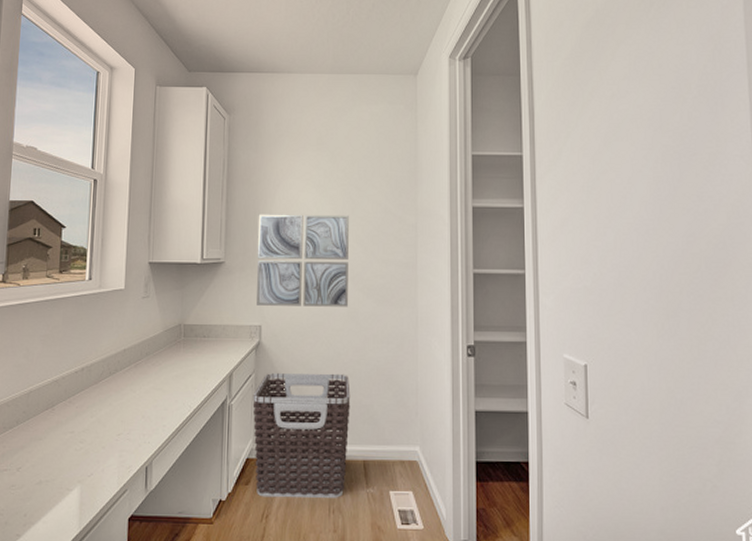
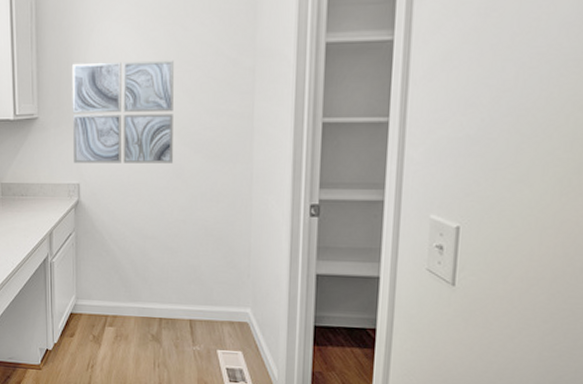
clothes hamper: present [252,373,351,499] -> none [74,232,176,354]

